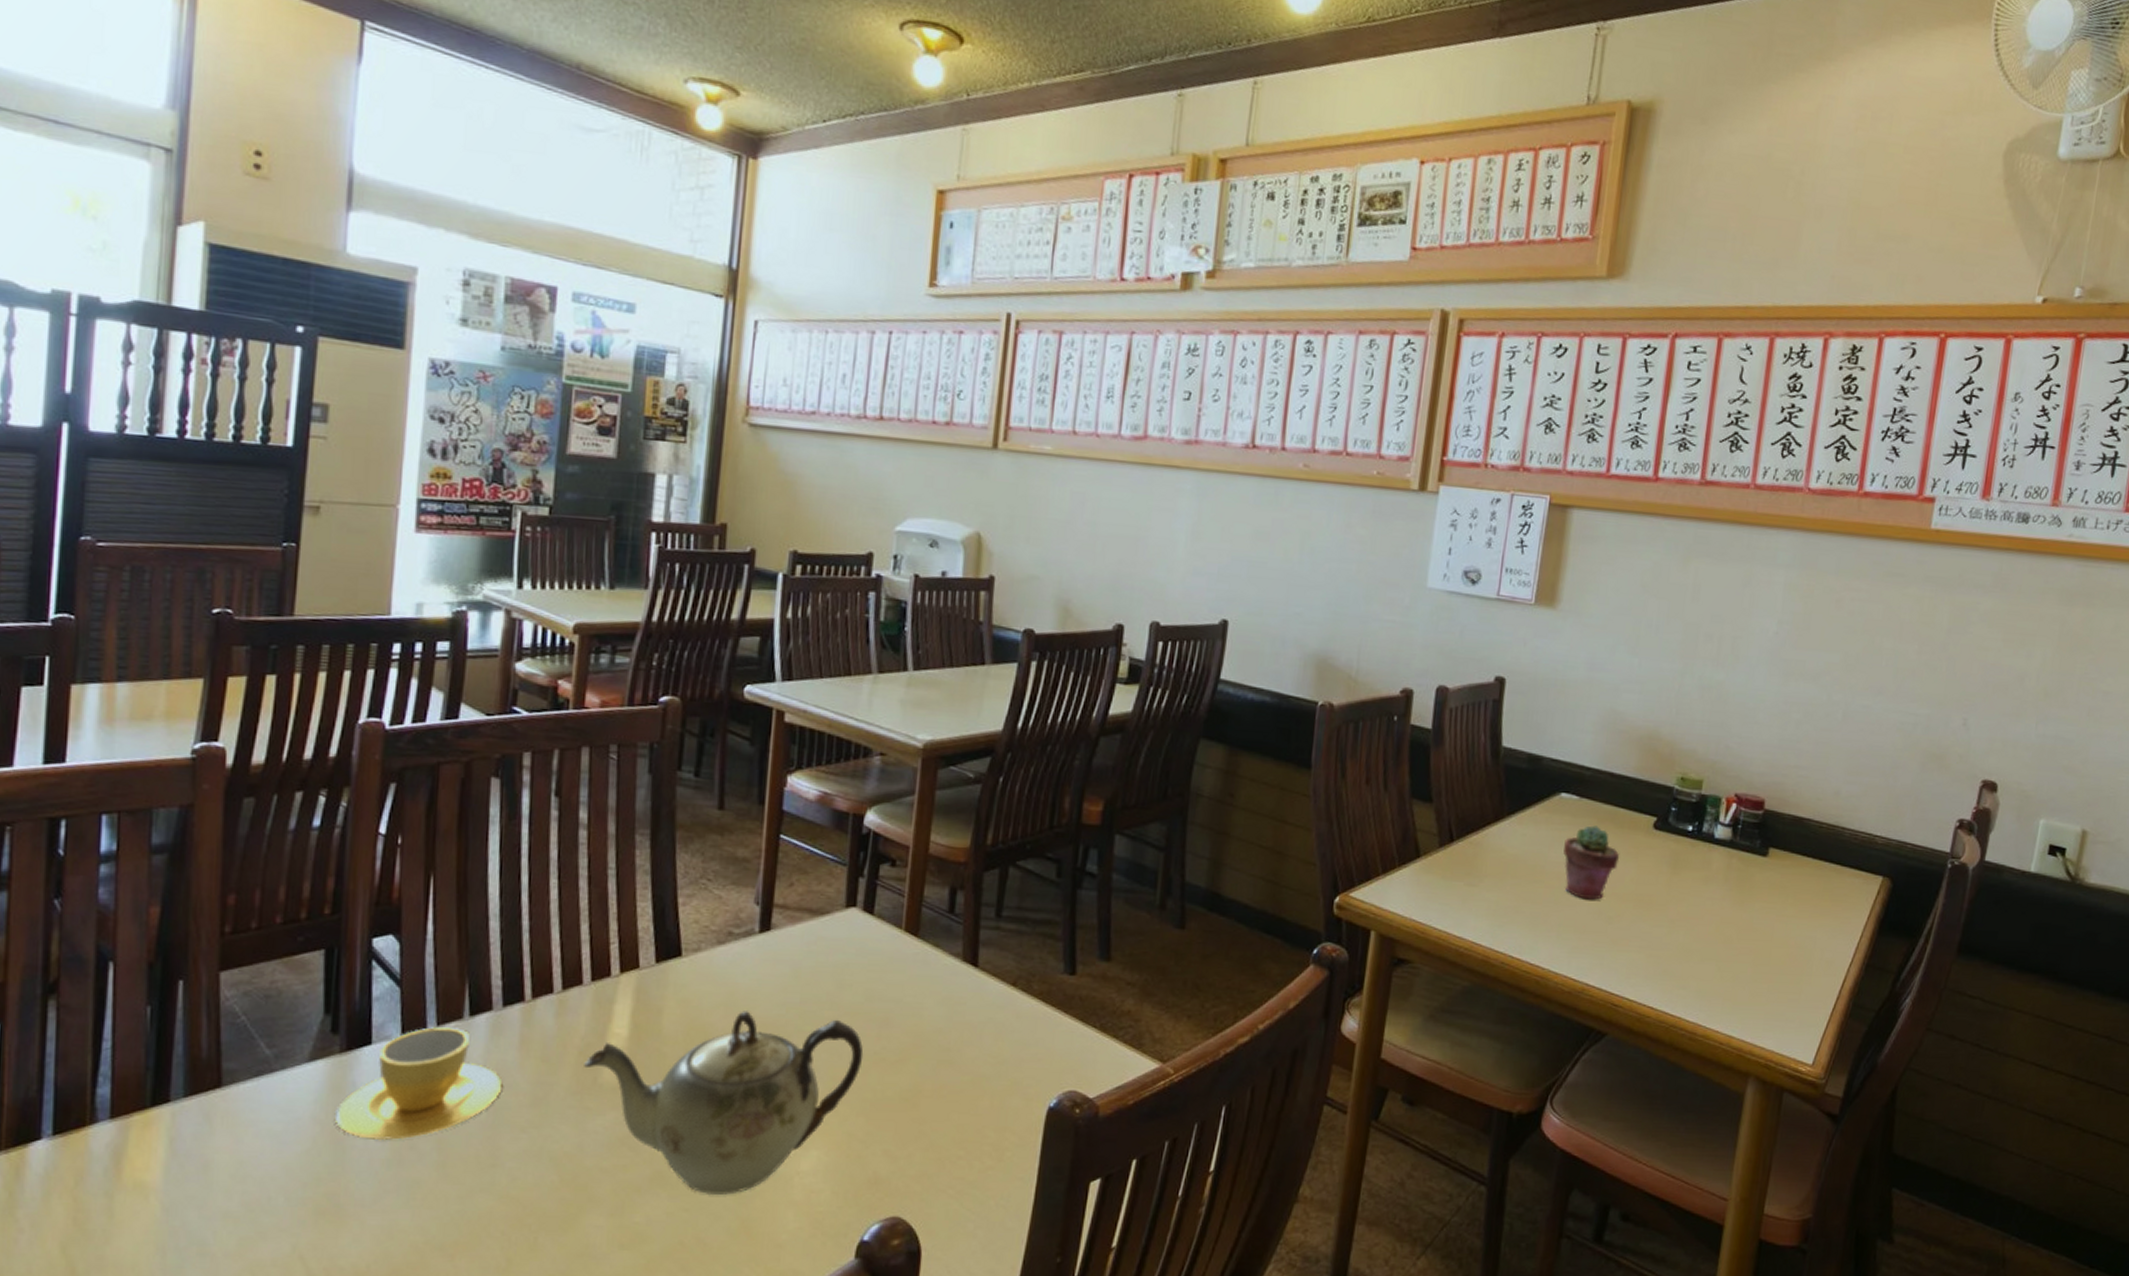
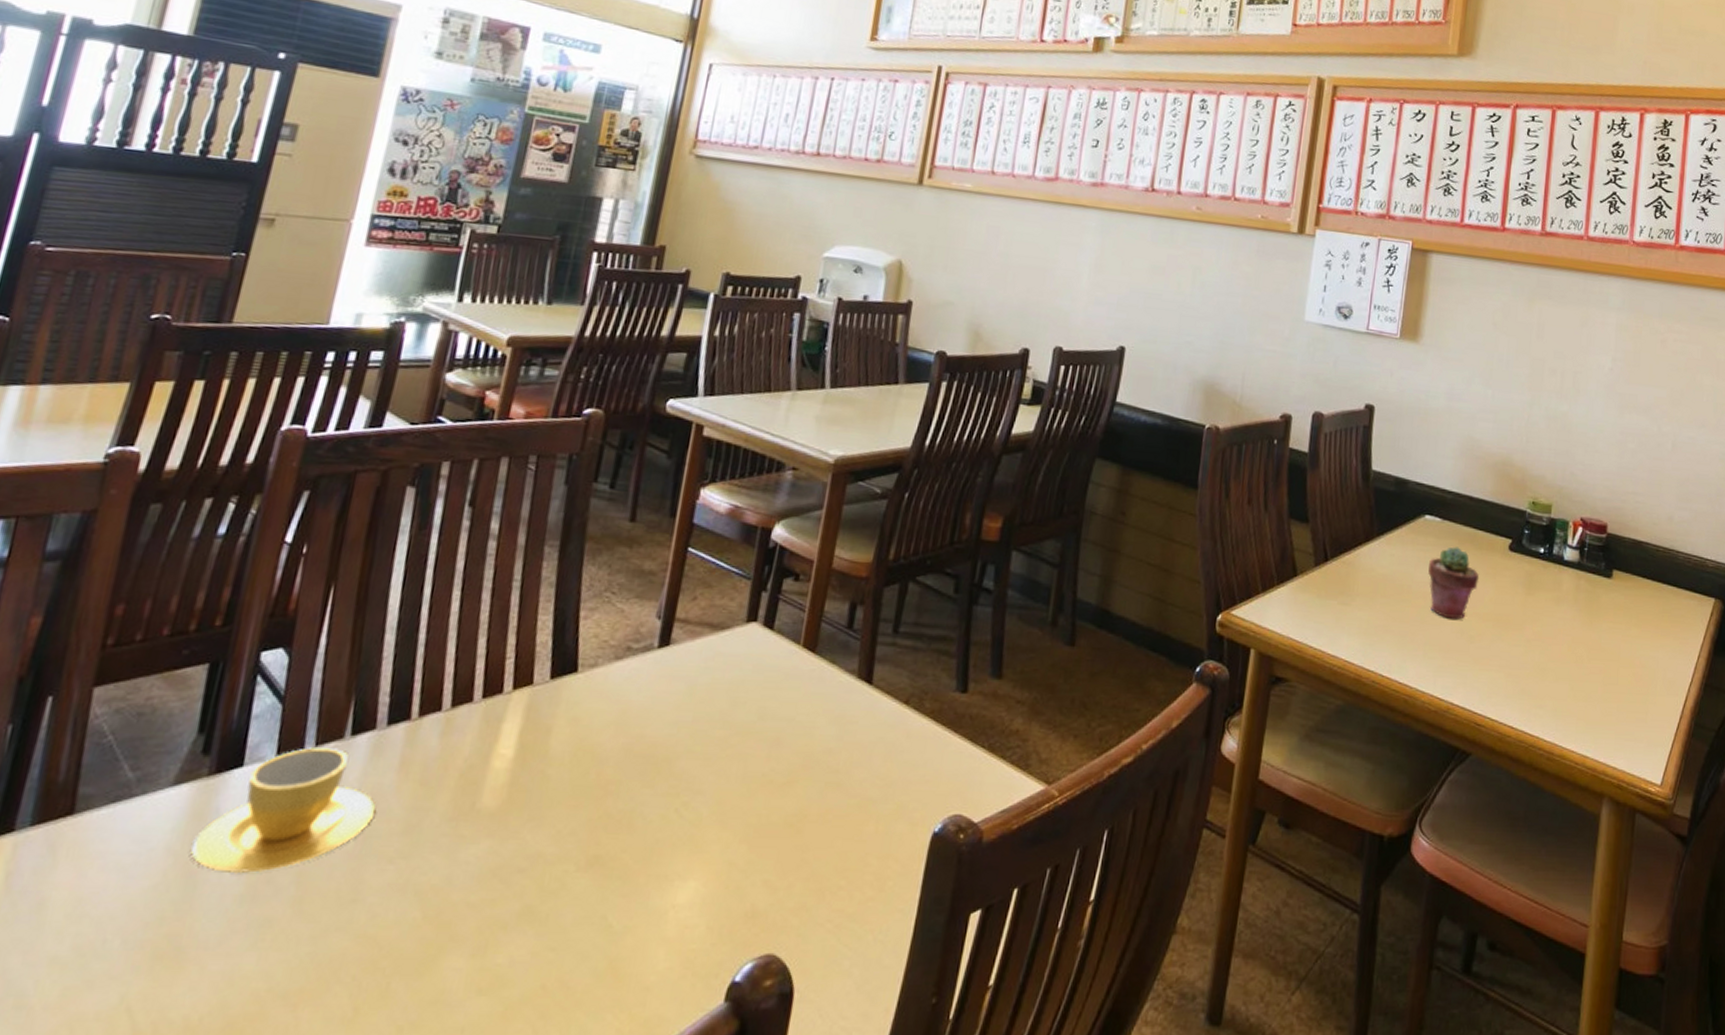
teapot: present [584,1011,864,1195] -> none [463,730,752,931]

